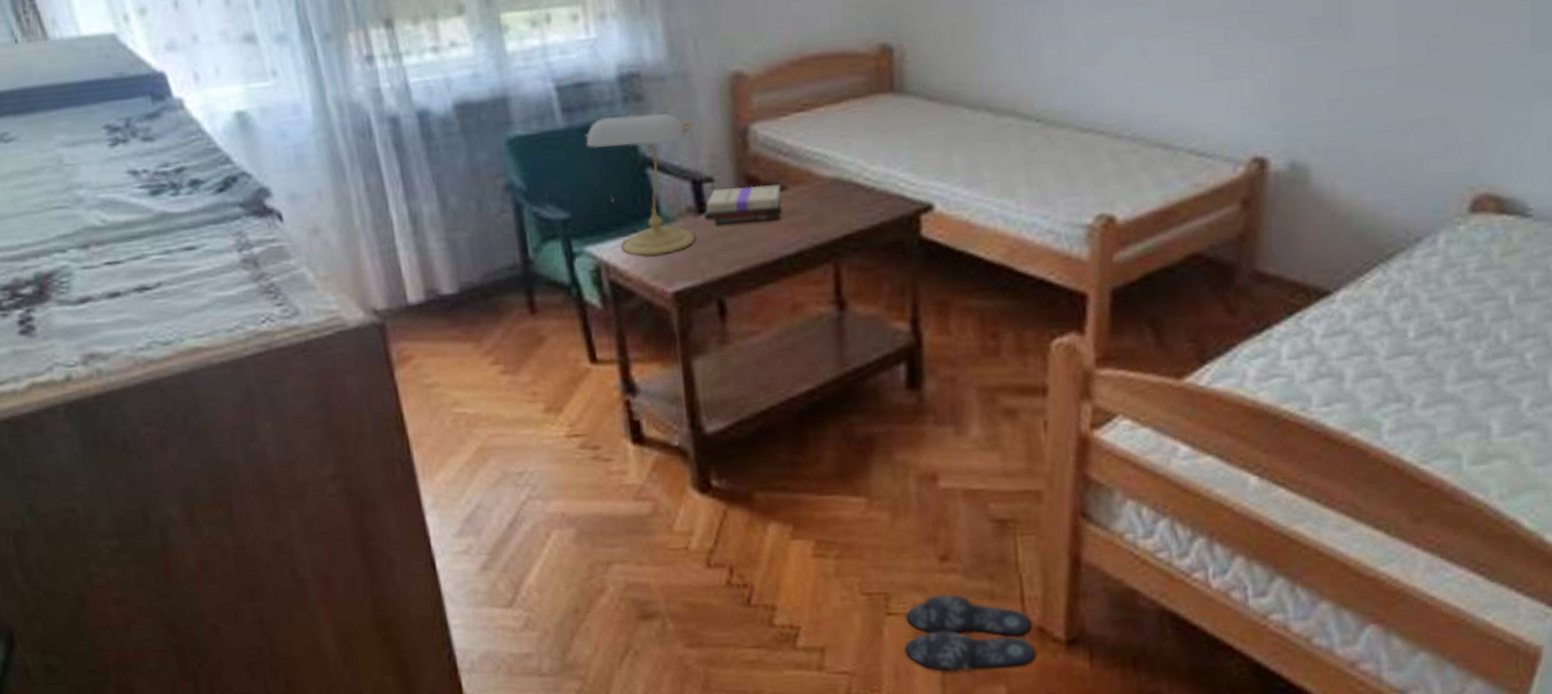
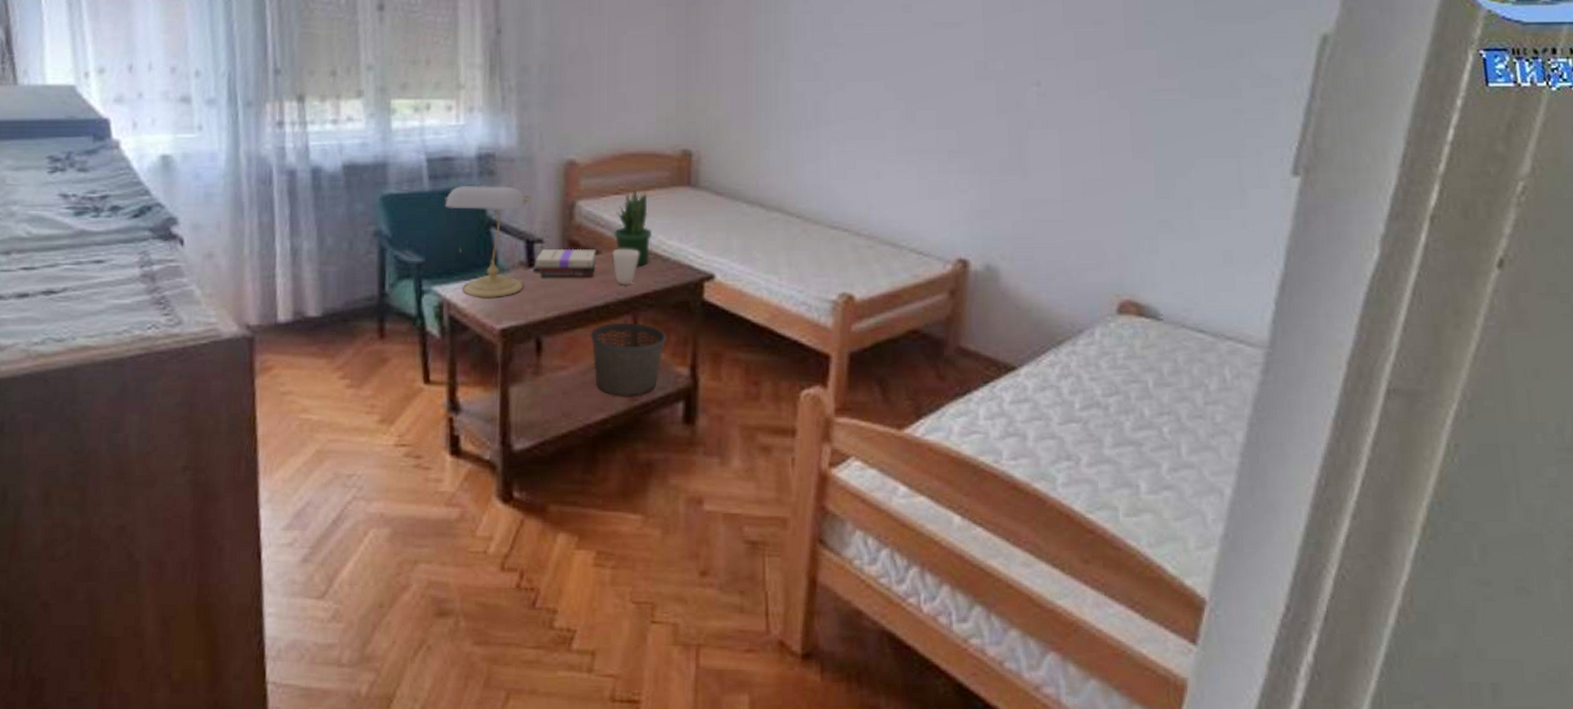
basket: none [783,272,878,364] -> present [590,322,666,398]
planter: none [799,99,851,204] -> present [613,187,653,268]
mug: none [801,180,837,227] -> present [612,248,640,285]
slippers: present [905,594,1036,671] -> none [665,605,776,679]

